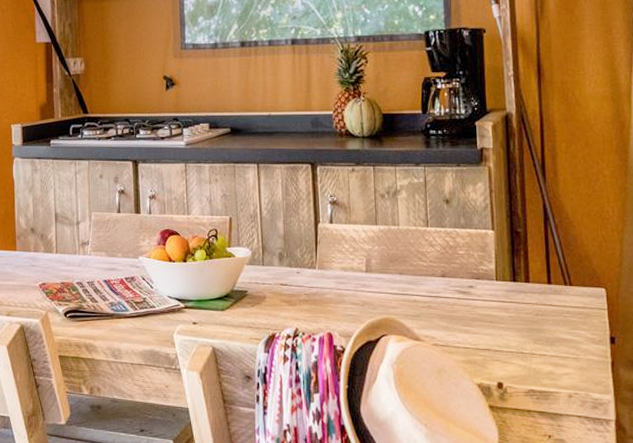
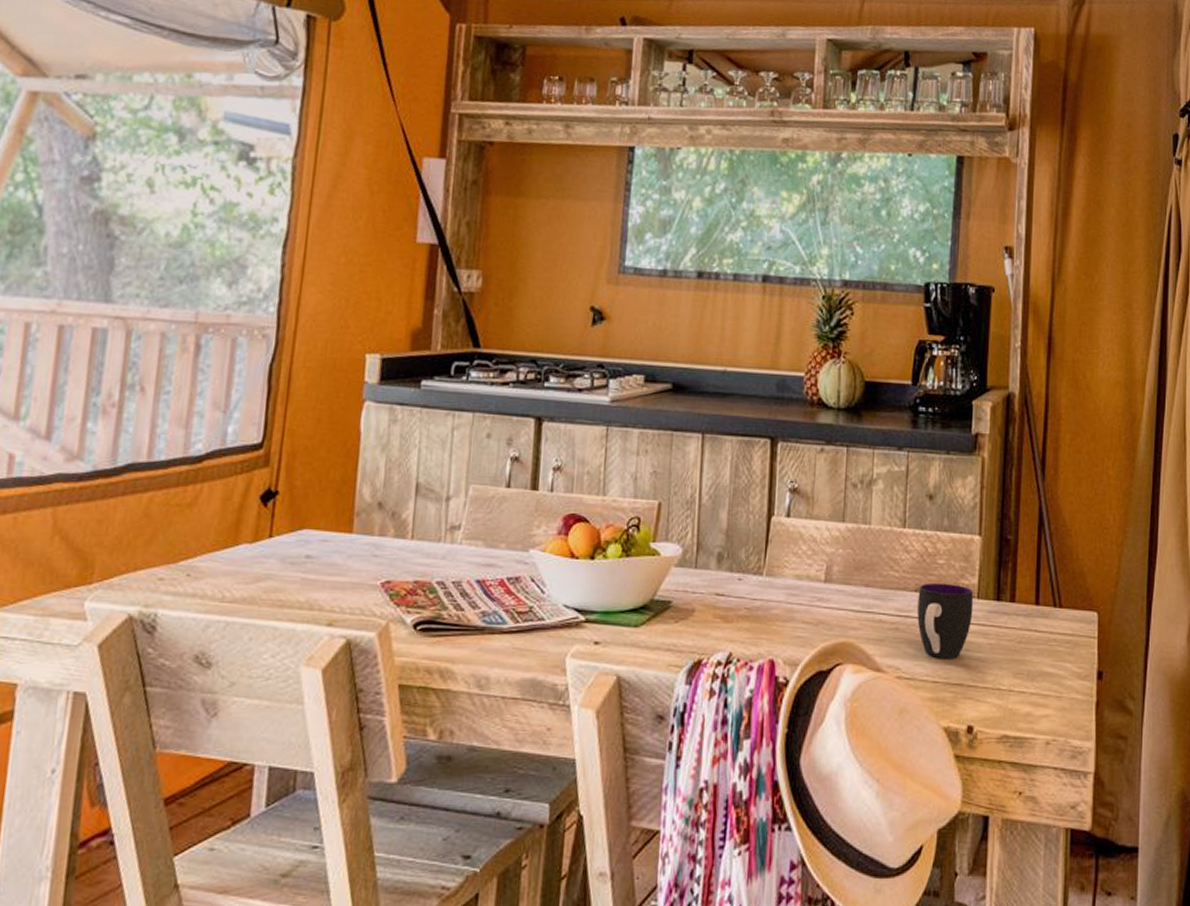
cup: none [444,269,494,329] -> present [917,582,974,658]

